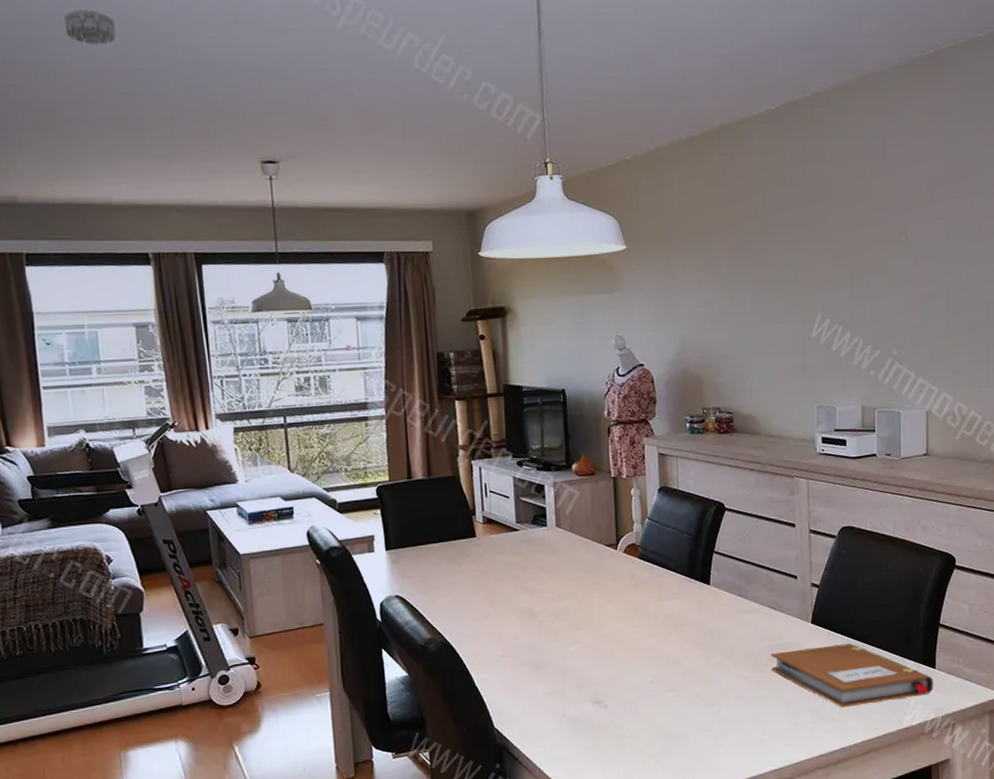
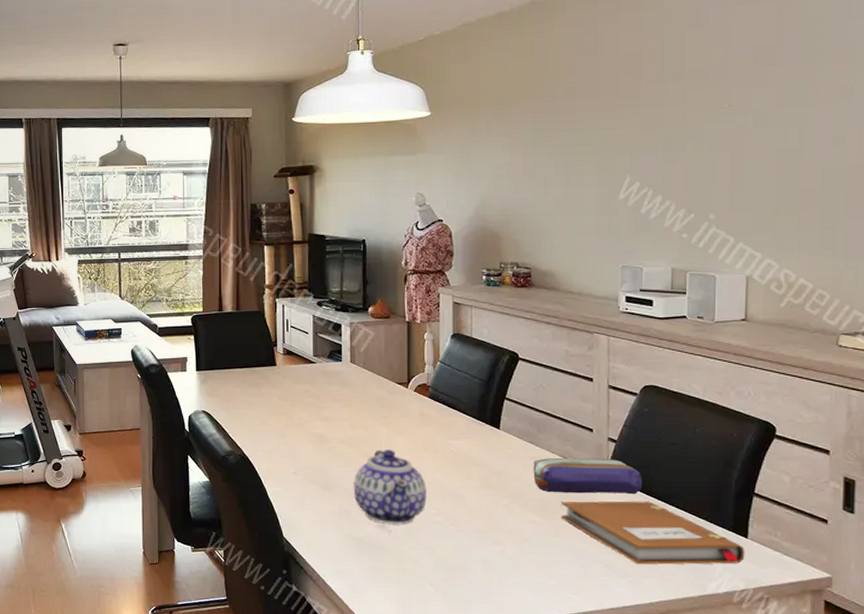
teapot: none [565,617,642,699] -> present [353,449,427,525]
pencil case: none [743,604,844,645] -> present [533,457,643,495]

